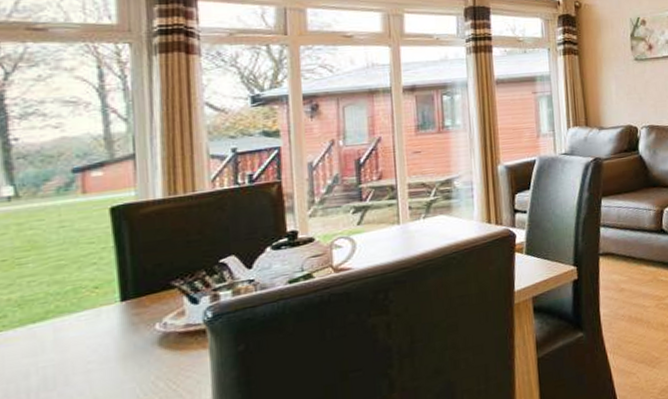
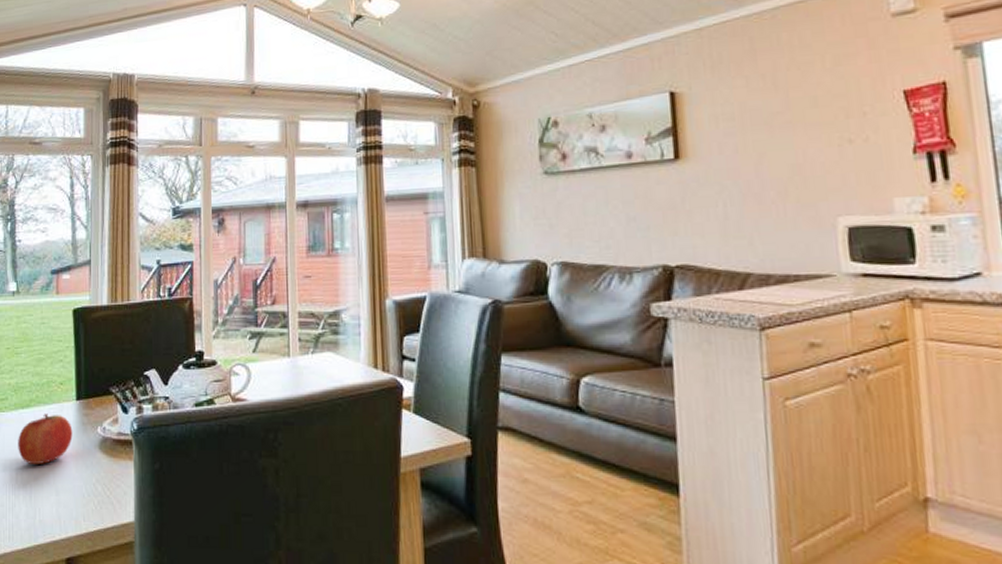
fruit: none [27,320,118,381] -> present [18,414,73,464]

